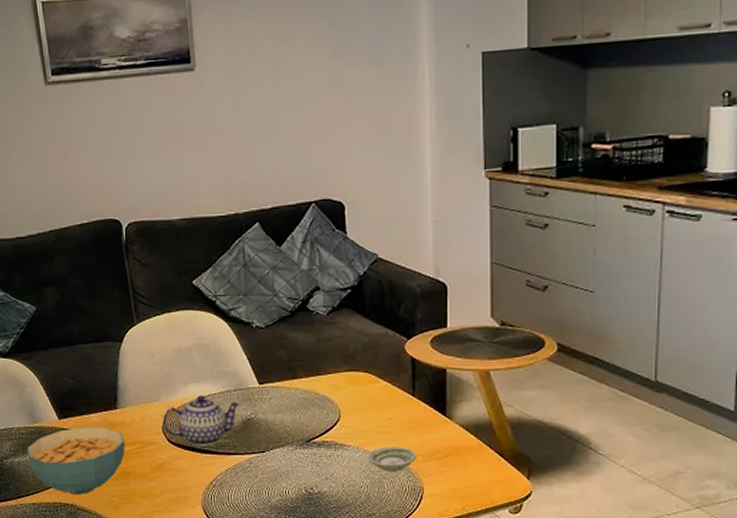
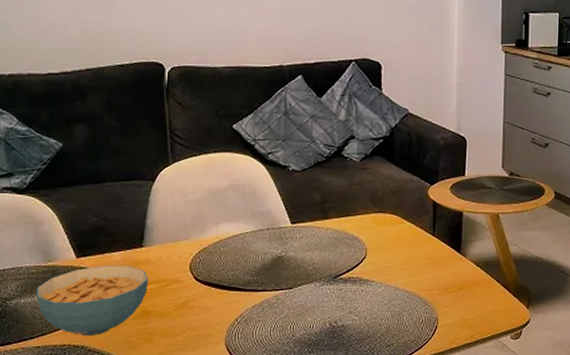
teapot: present [162,395,242,447] -> none [190,234,273,284]
saucer: present [367,446,417,471] -> none [389,281,434,304]

